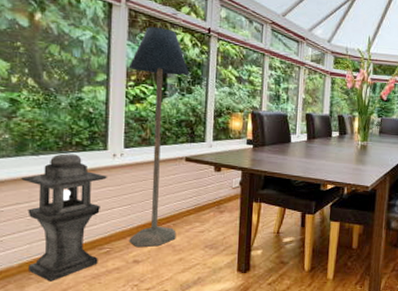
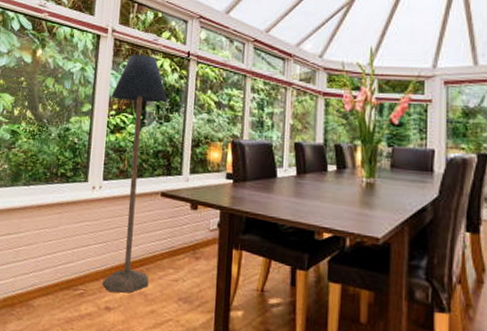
lantern: present [21,153,108,282] -> none [12,184,87,321]

